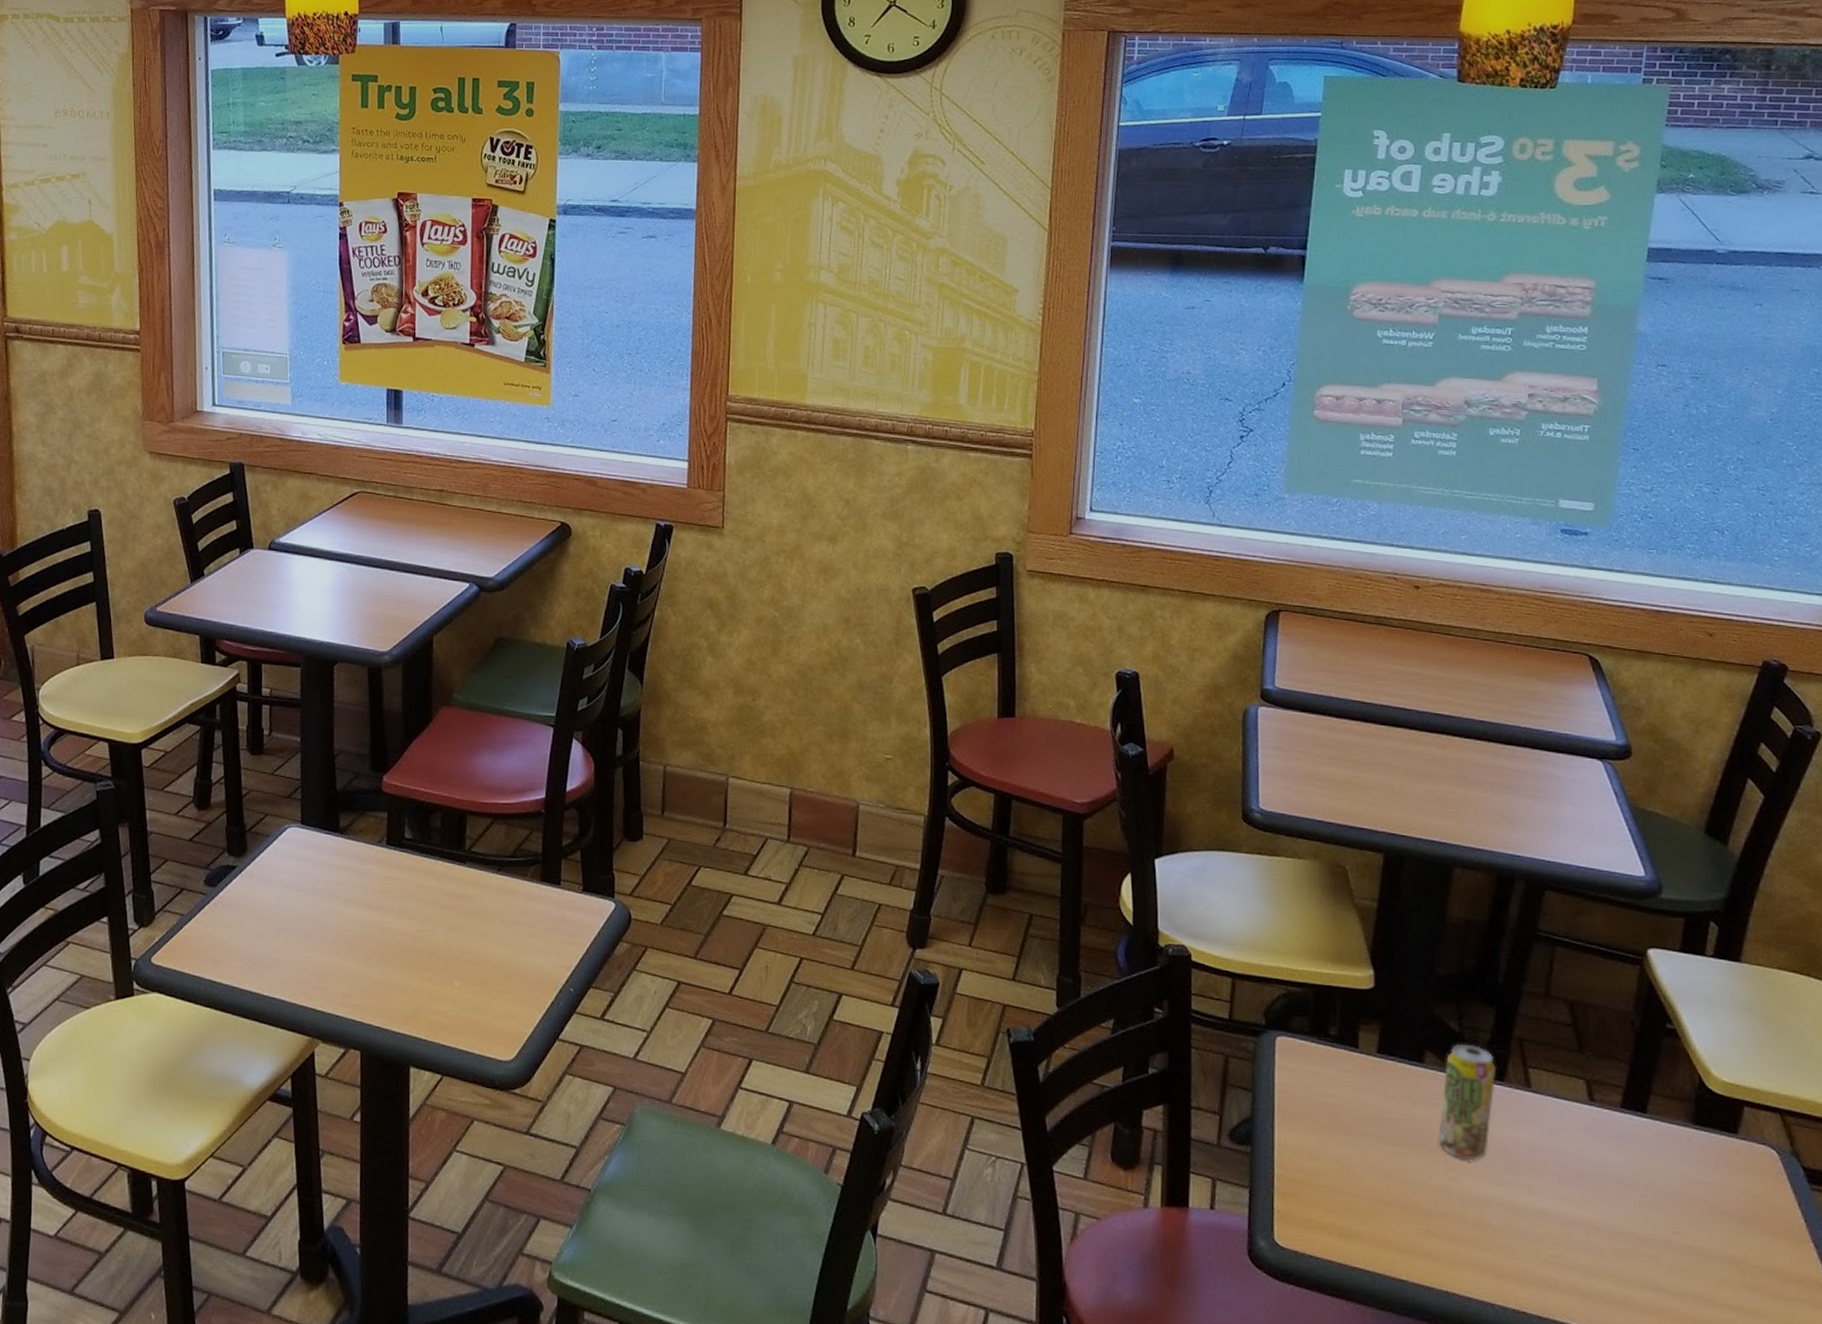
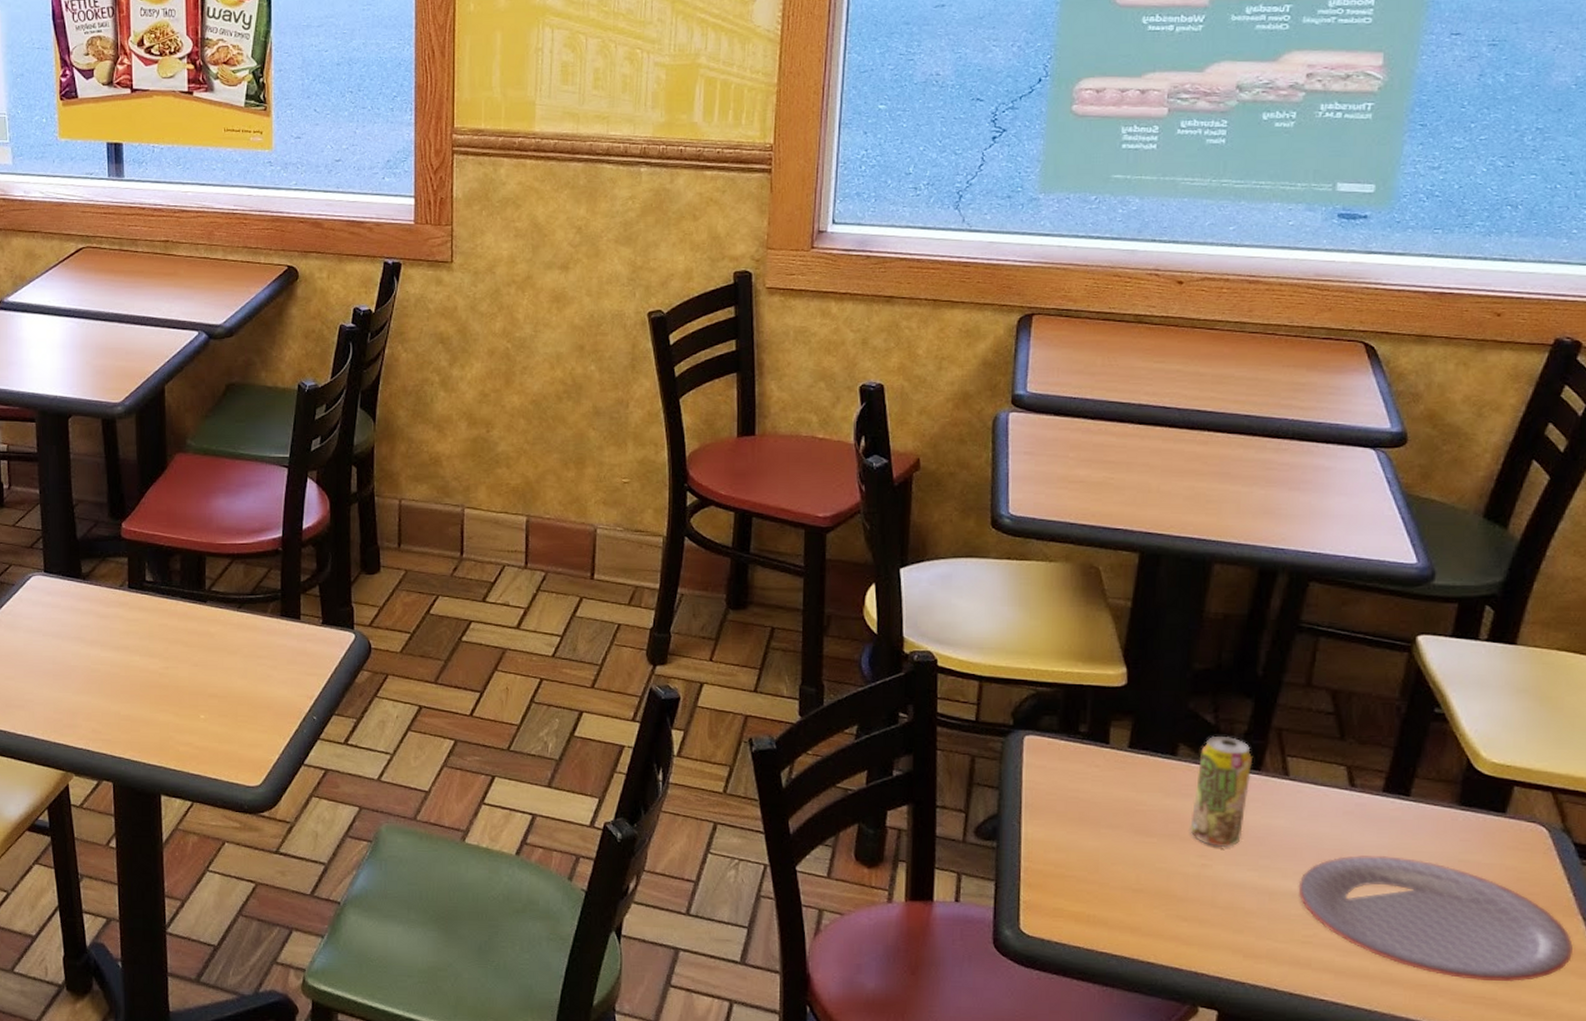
plate: none [1543,1173,1806,1310] -> present [1298,856,1573,981]

